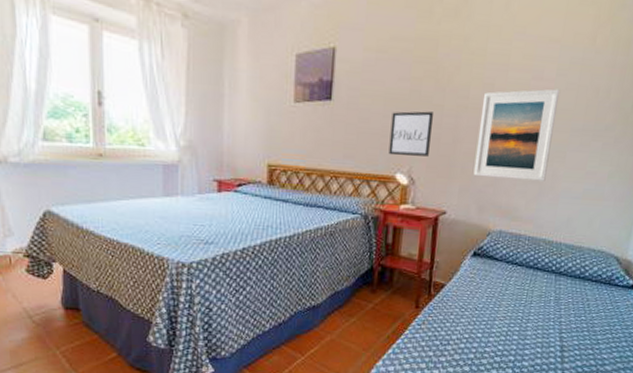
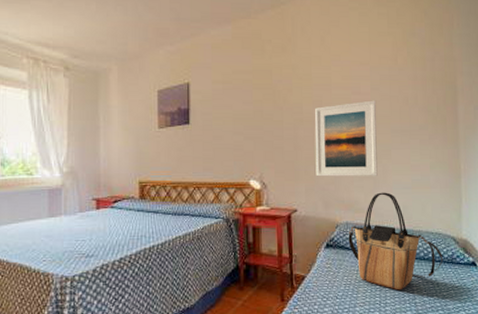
wall art: present [388,111,434,157] -> none [241,126,276,165]
tote bag: none [498,200,601,308] -> present [348,192,443,291]

